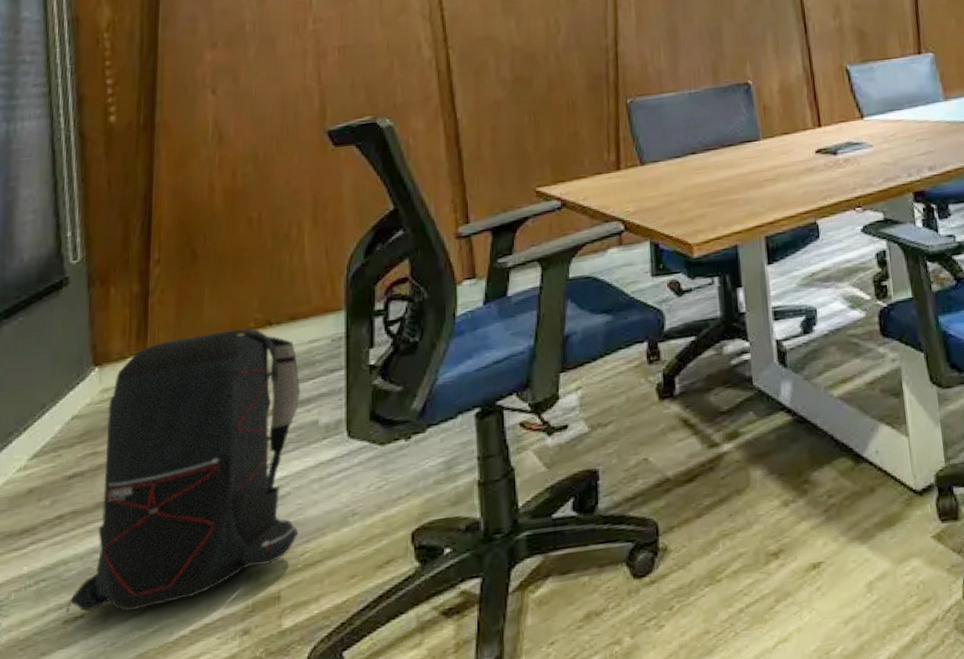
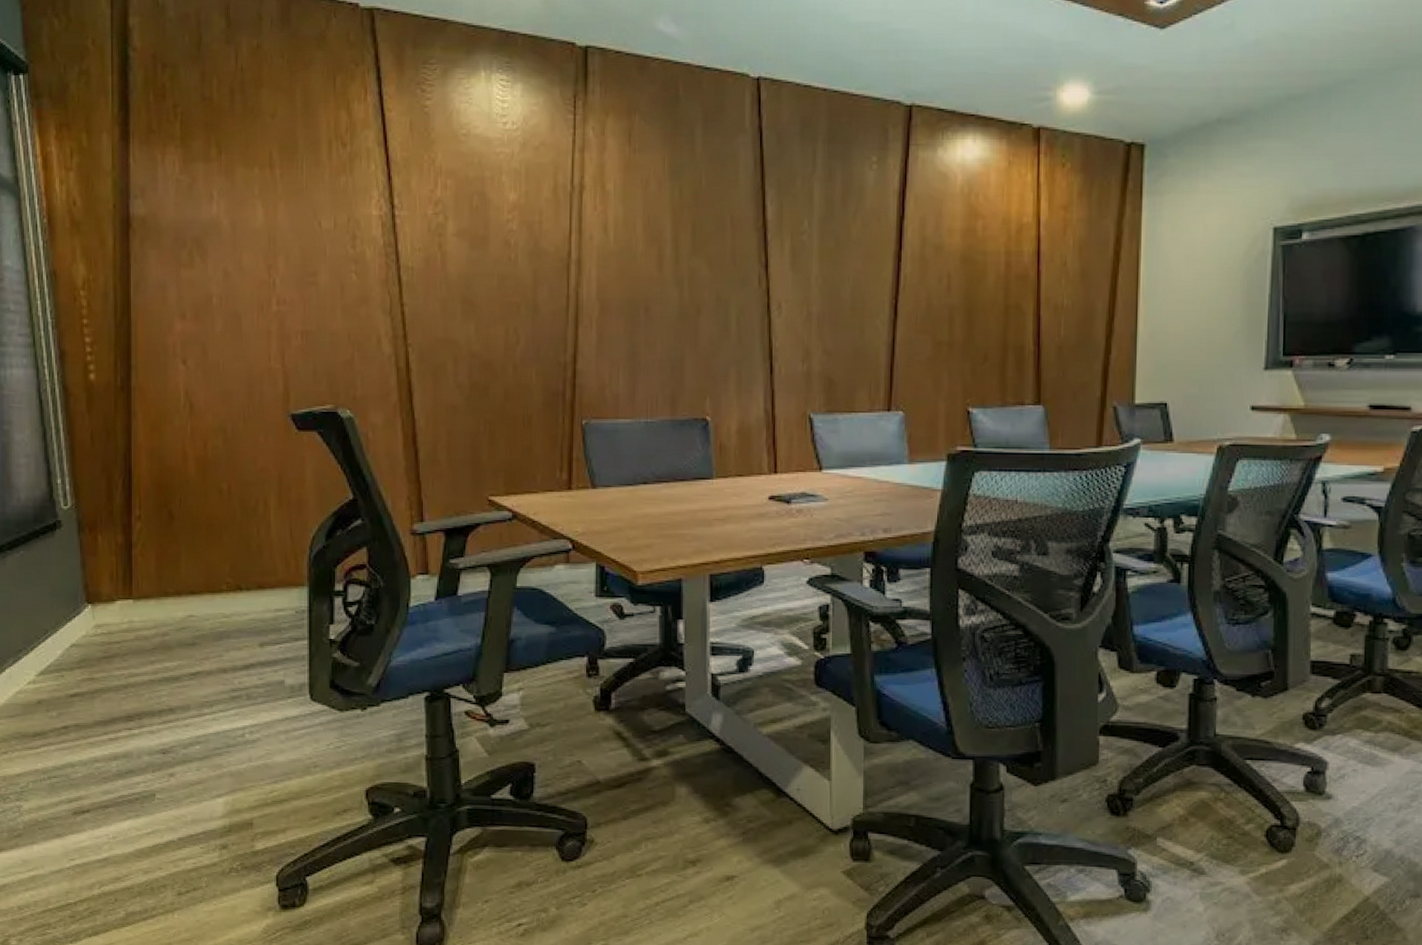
backpack: present [65,328,301,614] -> none [74,589,269,814]

